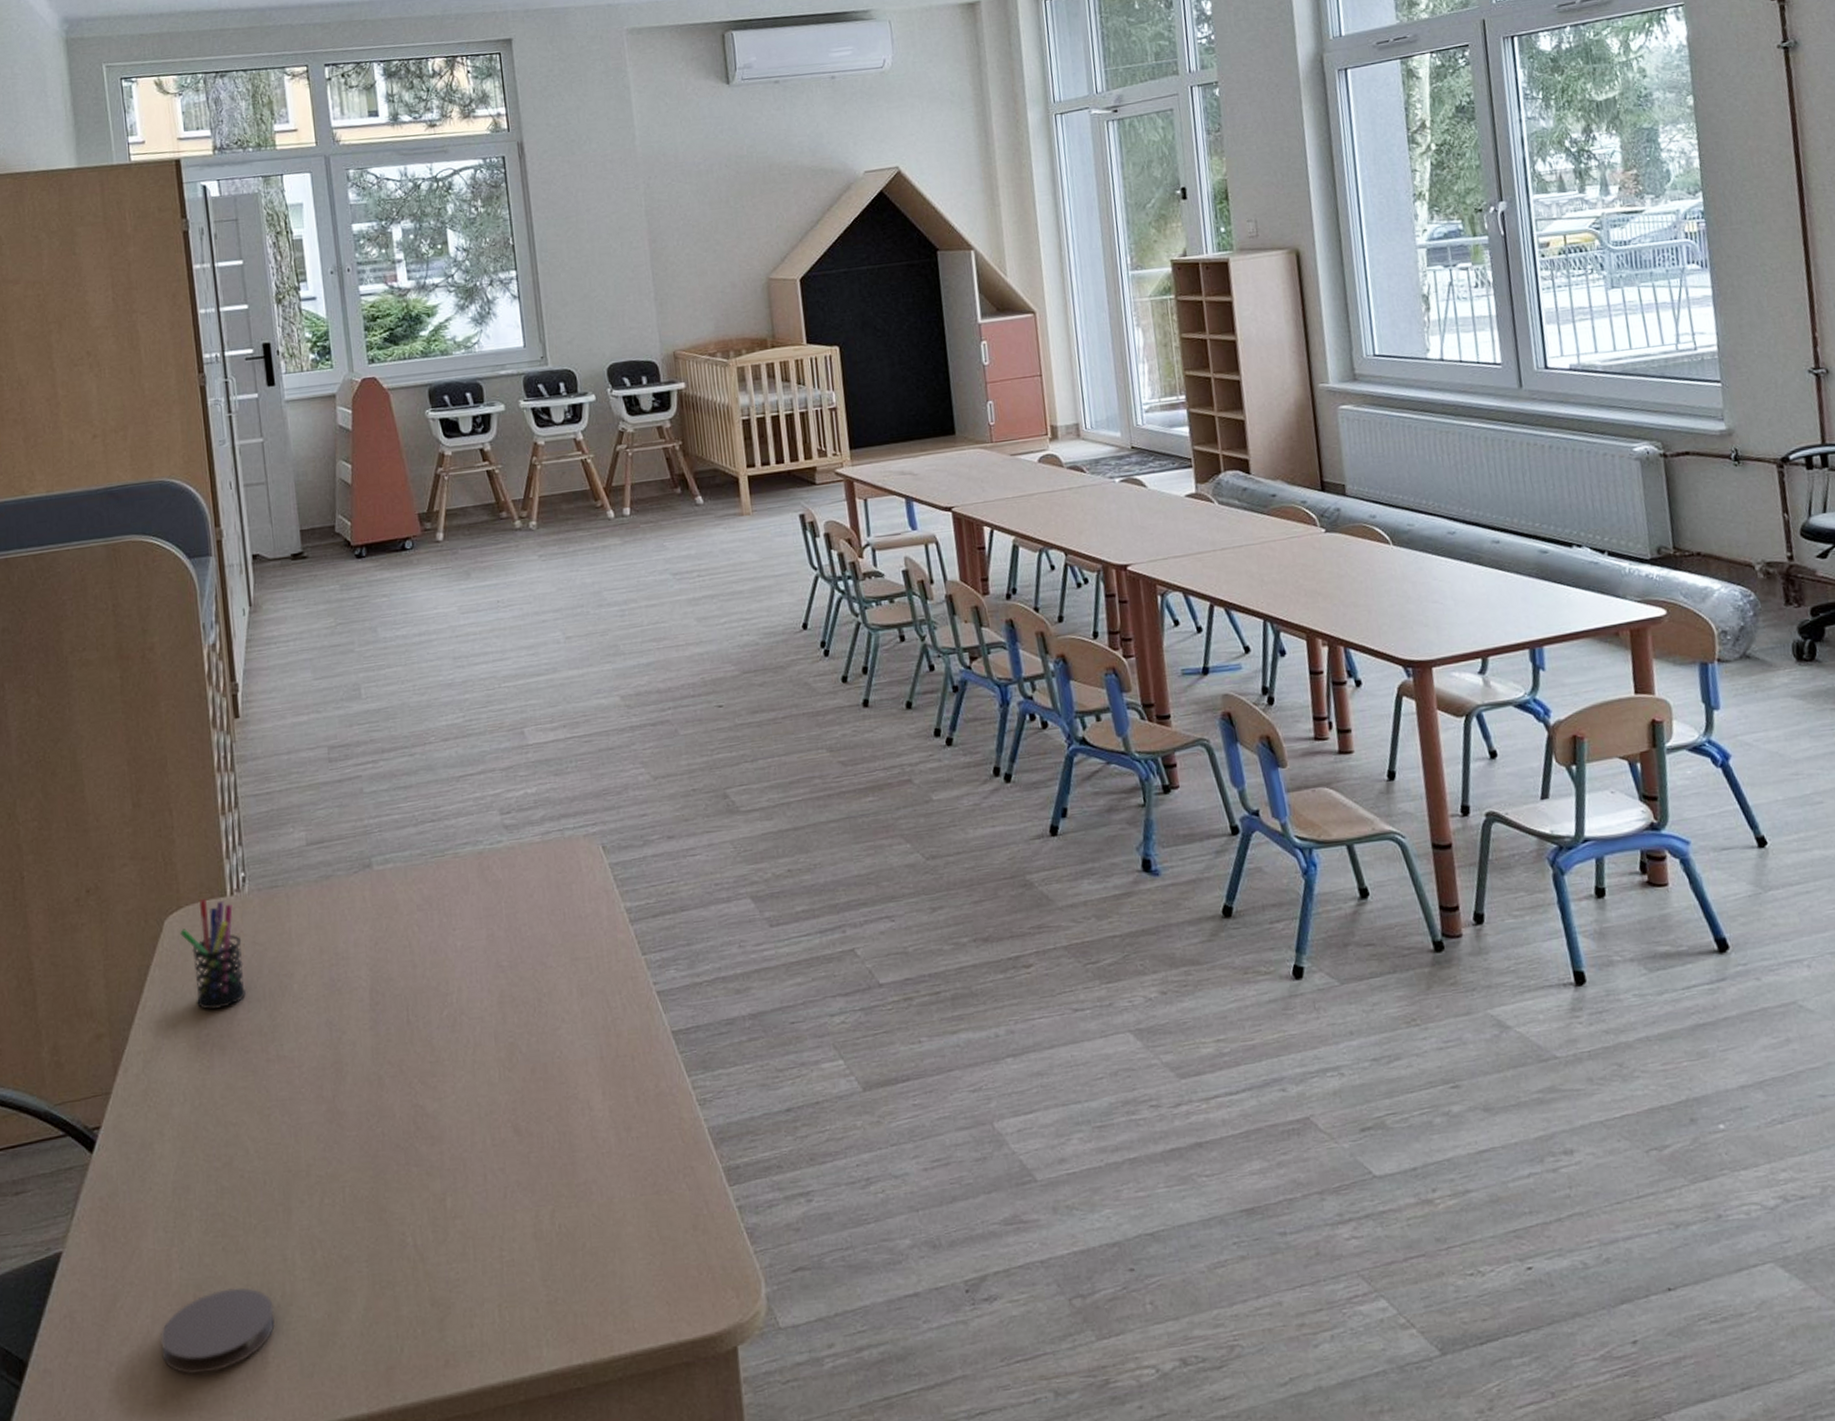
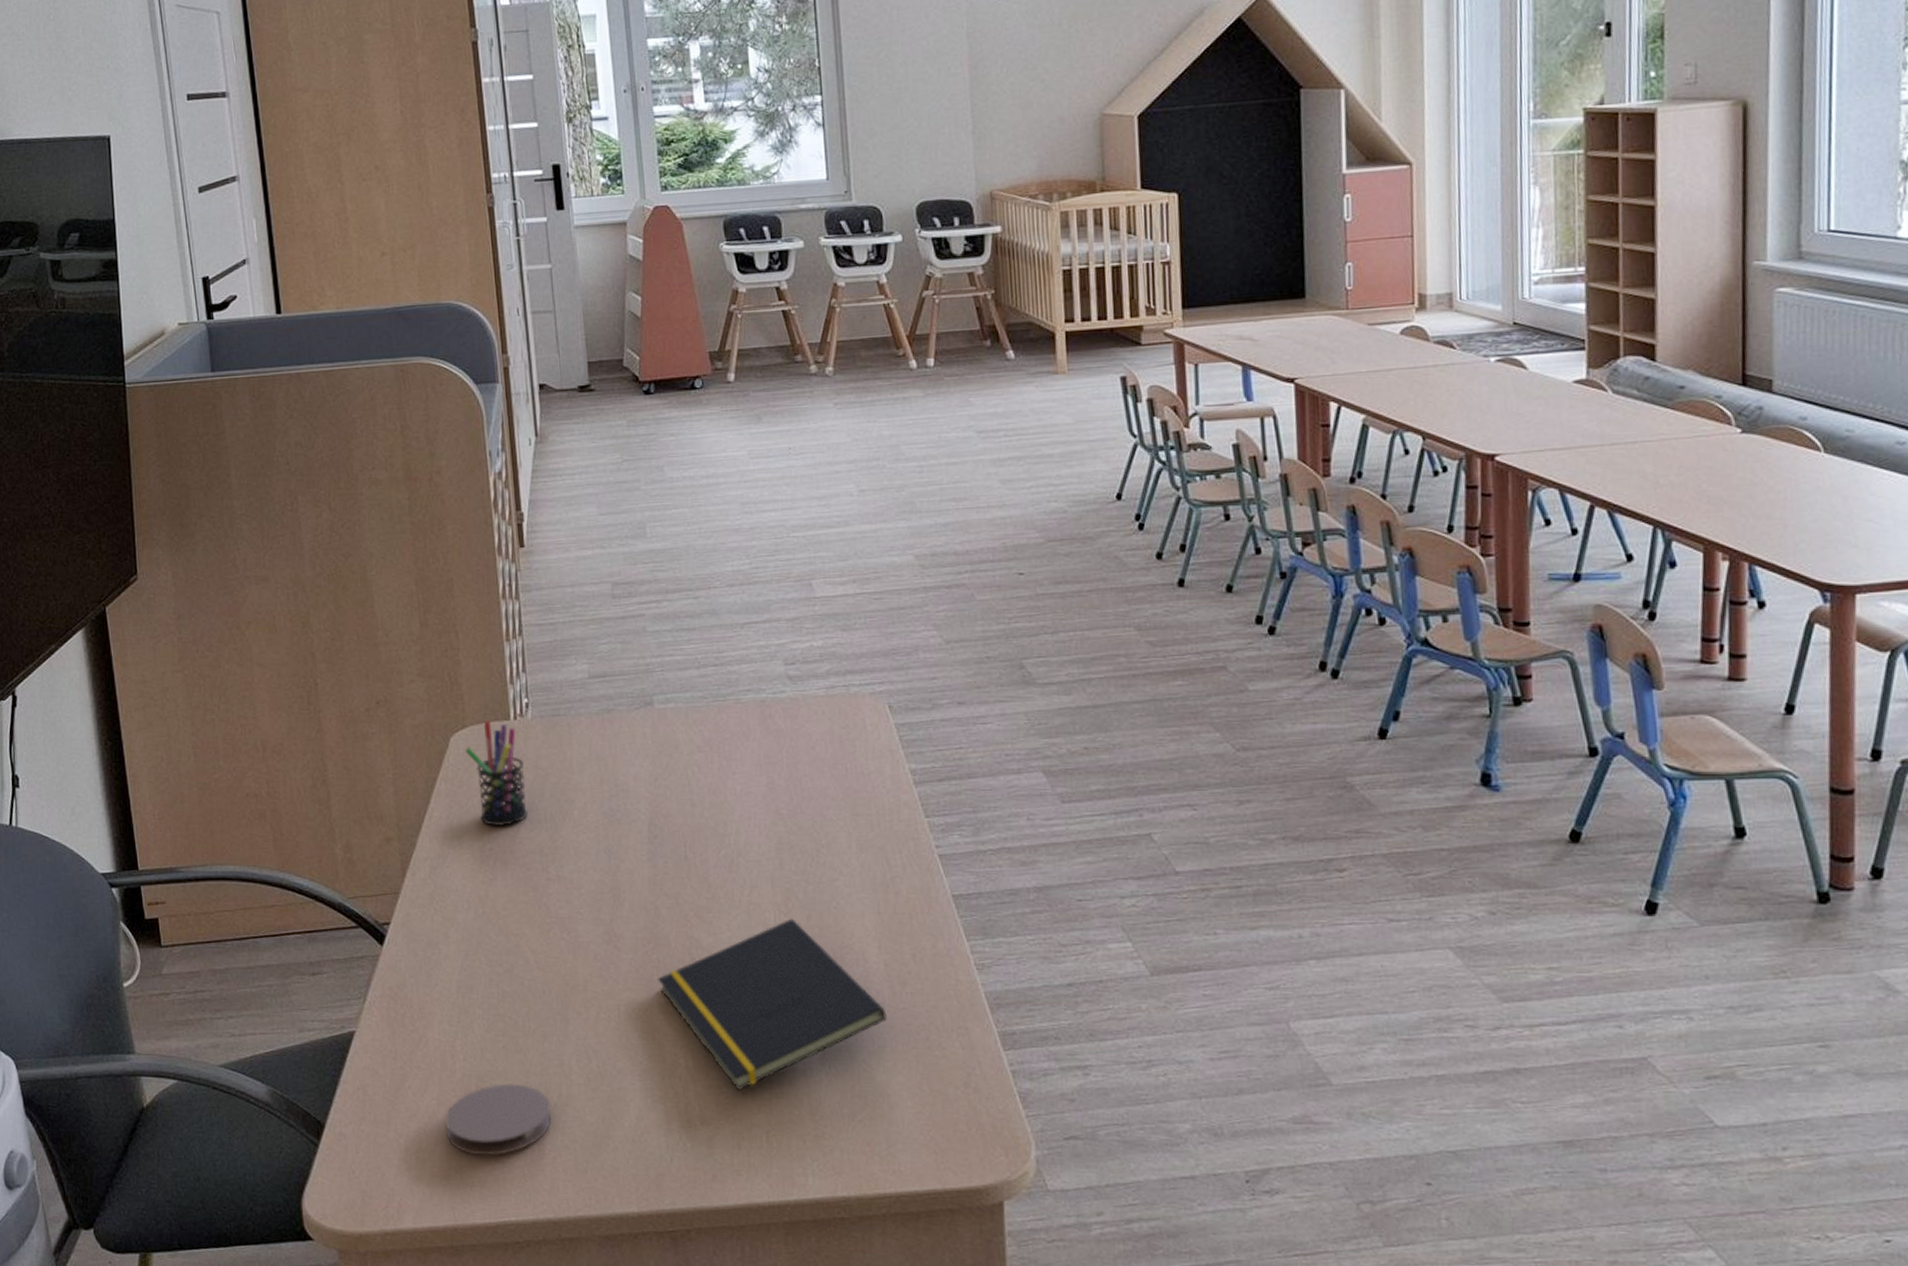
notepad: none [383,1073,614,1265] -> present [658,918,887,1091]

